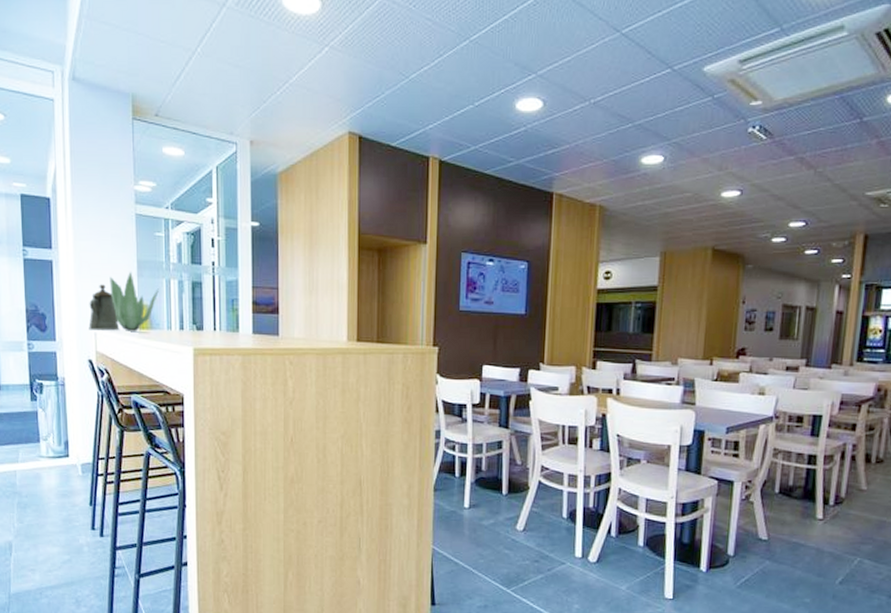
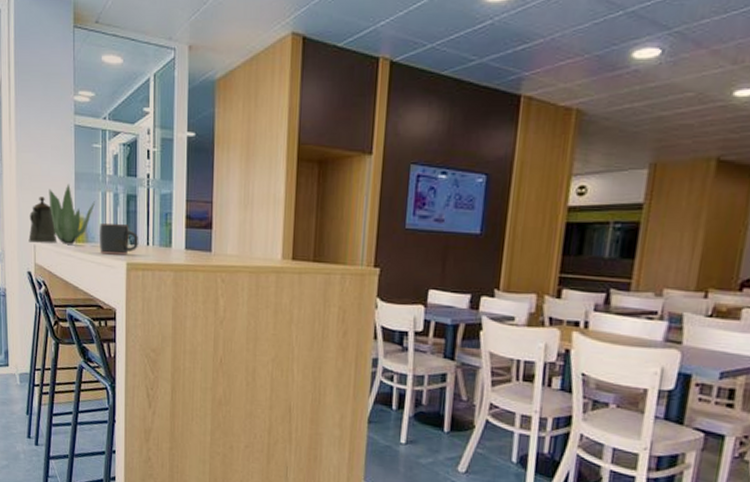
mug: none [163,309,205,341] -> present [98,222,138,255]

